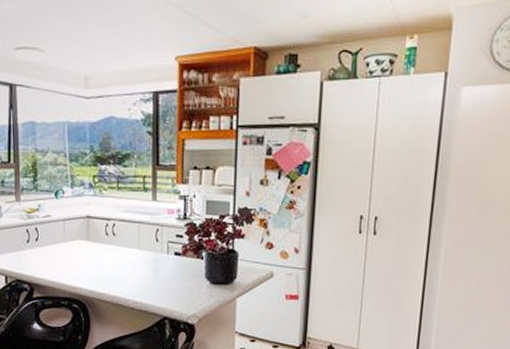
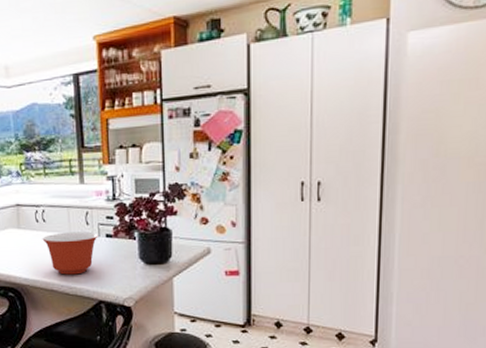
mixing bowl: none [111,247,167,290] -> present [42,231,98,275]

